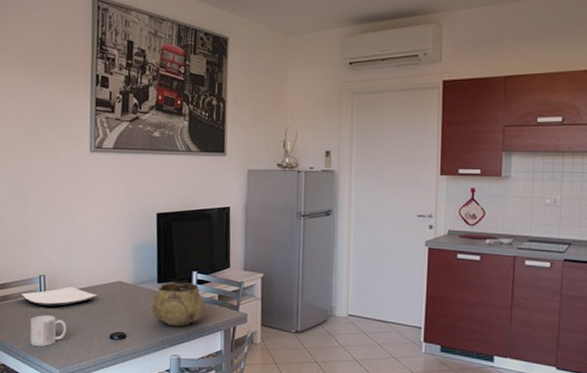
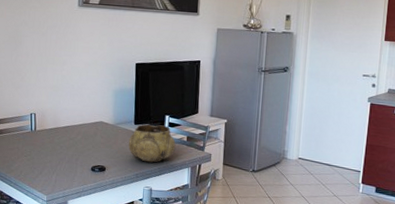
plate: present [21,287,97,306] -> none [14,124,81,141]
mug: present [30,315,66,347] -> none [21,148,54,176]

